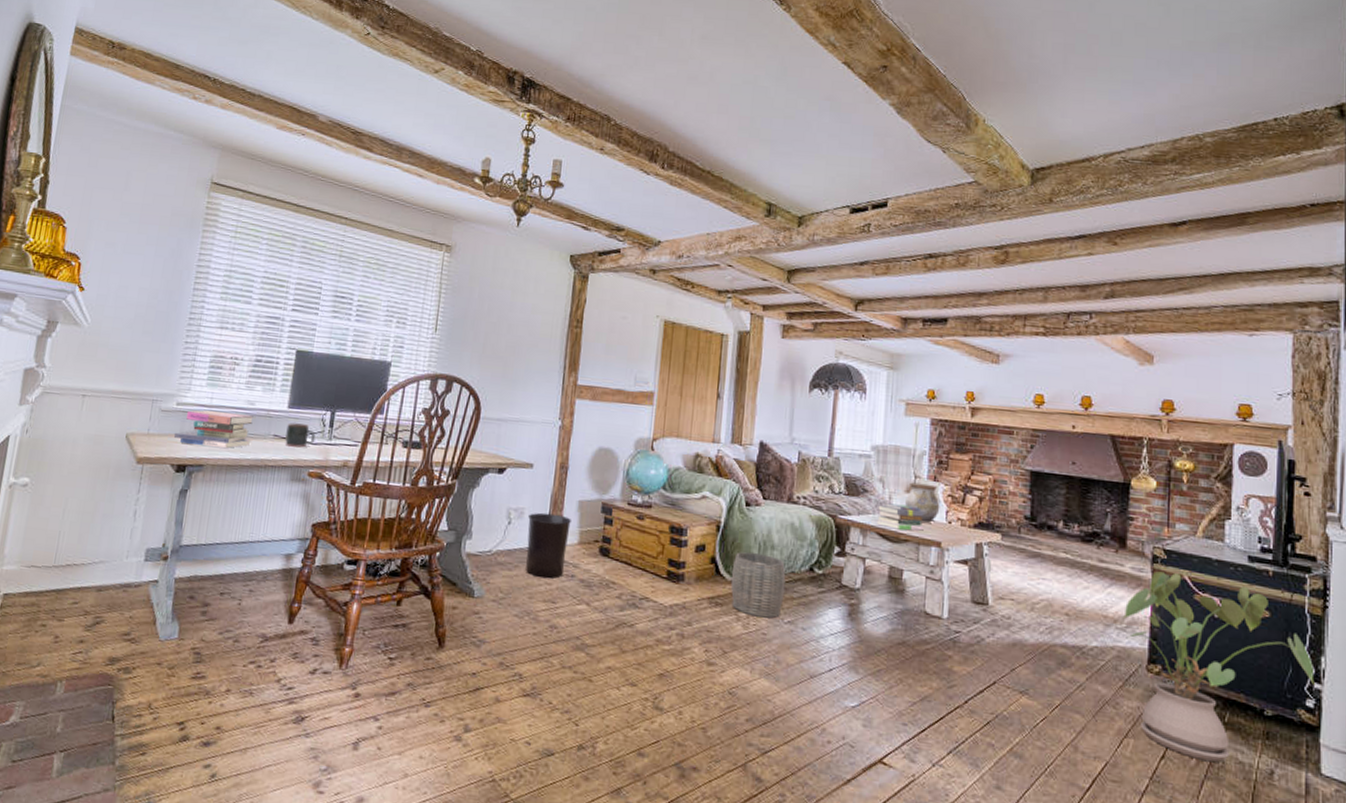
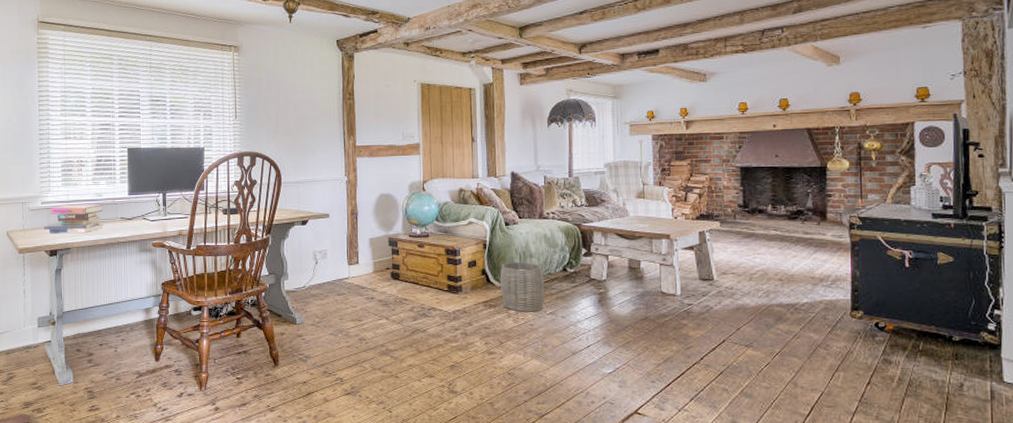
mug: present [285,422,316,448] -> none [130,206,154,225]
waste bin: present [525,512,571,579] -> none [331,251,366,303]
books: present [877,503,925,531] -> none [615,208,654,229]
vase: present [905,482,940,523] -> none [637,189,667,220]
house plant: present [1122,571,1315,762] -> none [827,236,995,382]

